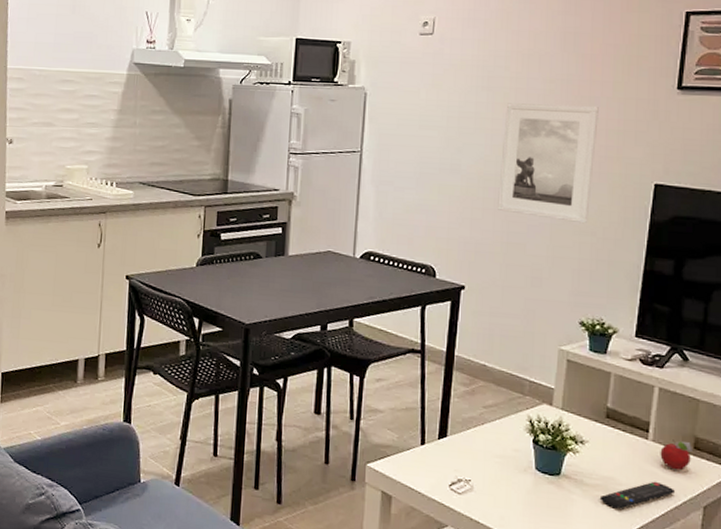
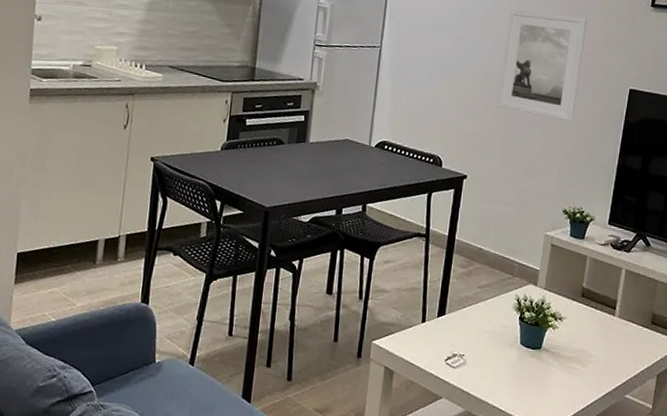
remote control: present [599,481,675,509] -> none [573,353,634,379]
fruit: present [660,439,694,471] -> none [624,316,651,343]

